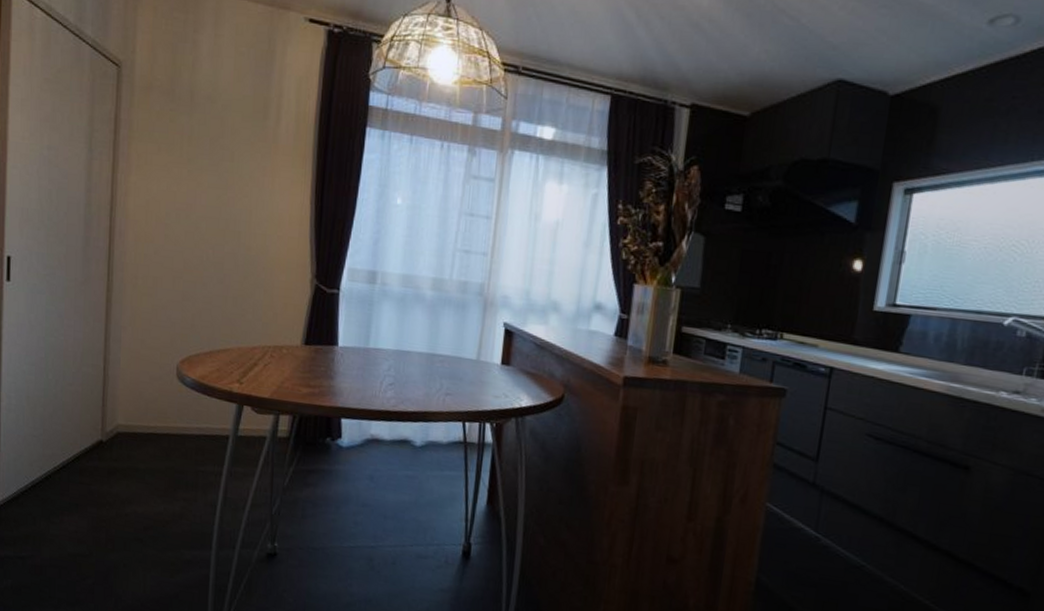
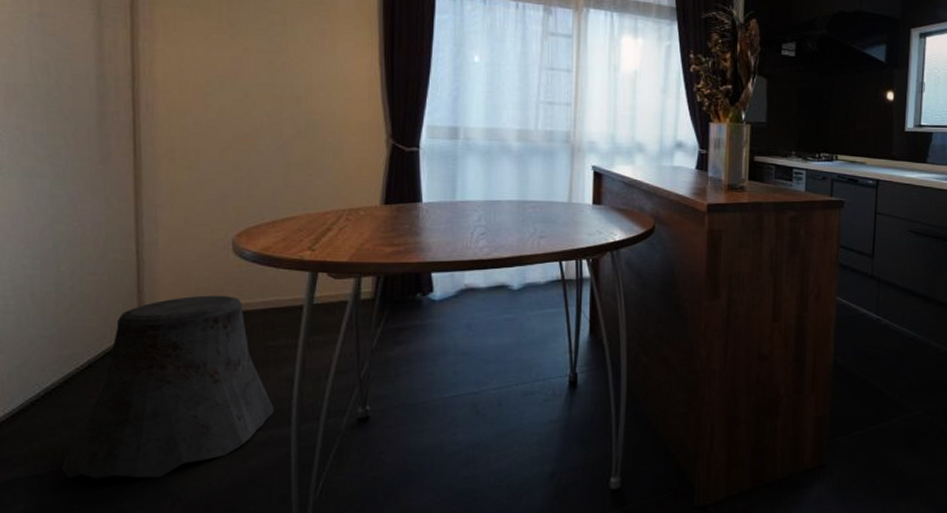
stool: none [38,414,200,578] -> present [61,295,275,479]

